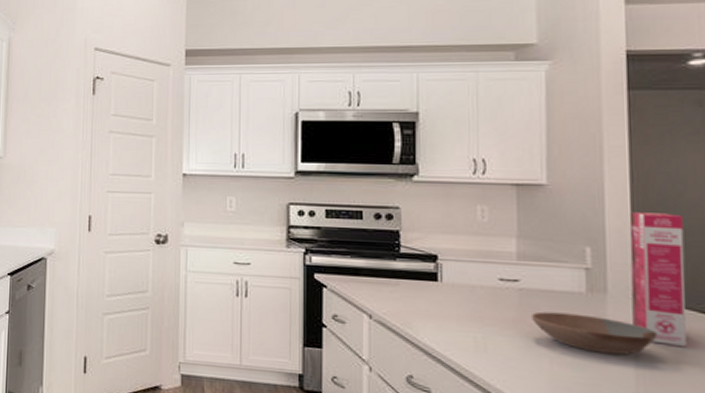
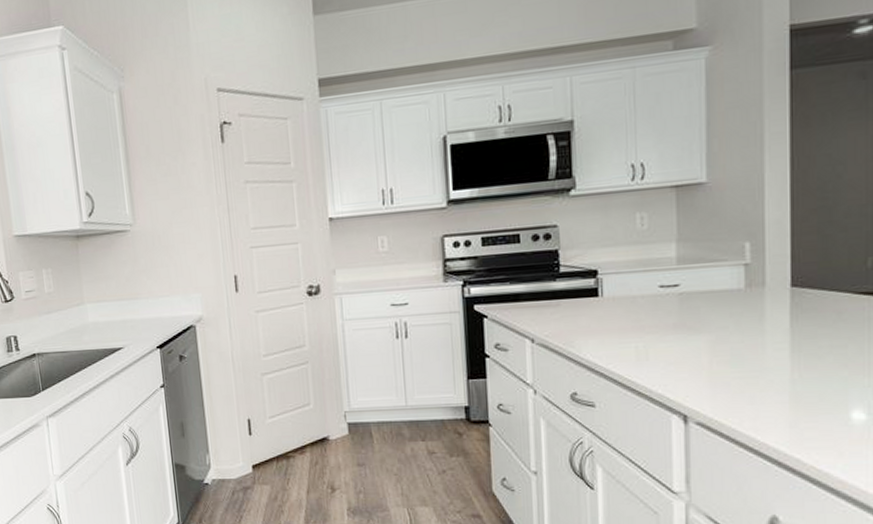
bowl: present [532,311,658,355] -> none [692,310,814,346]
cereal box: present [629,212,687,348] -> none [788,197,842,330]

